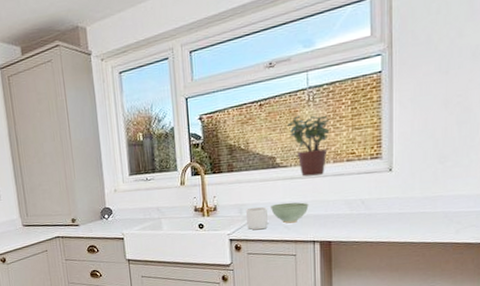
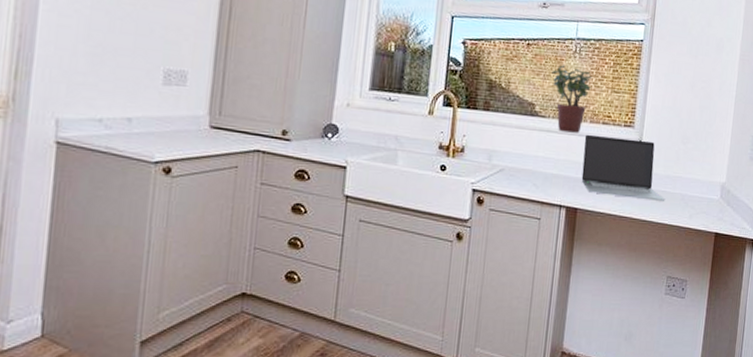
mug: present [245,206,268,230] -> none [494,155,518,184]
bowl: present [270,202,309,224] -> none [521,156,561,182]
laptop: none [329,168,426,226] -> present [581,134,666,201]

